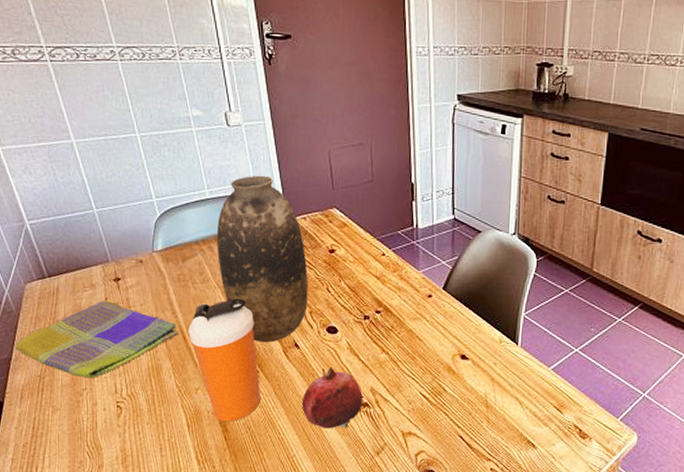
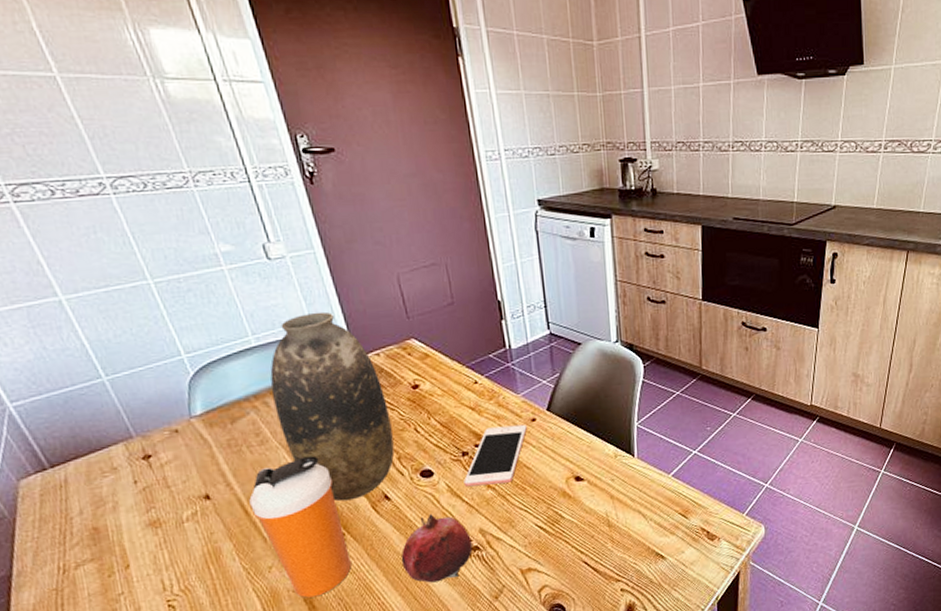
dish towel: present [15,300,179,379] -> none [14,483,239,581]
cell phone: none [362,297,423,350] -> present [463,424,527,487]

